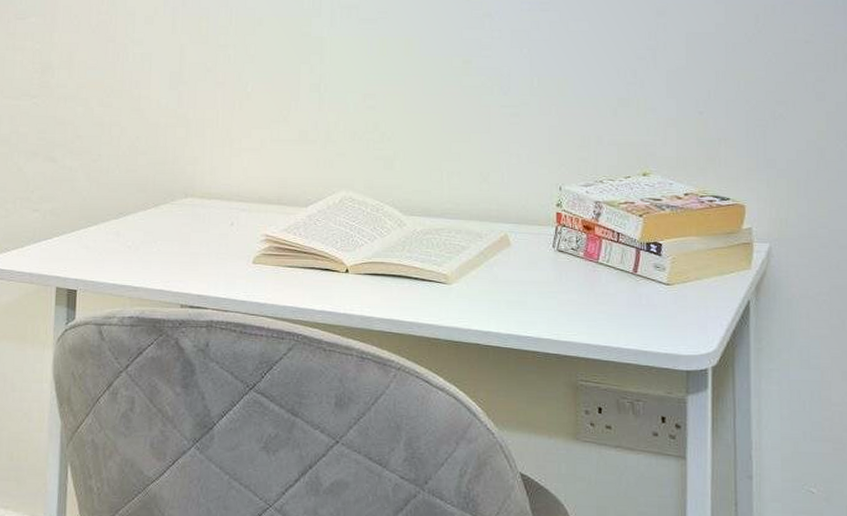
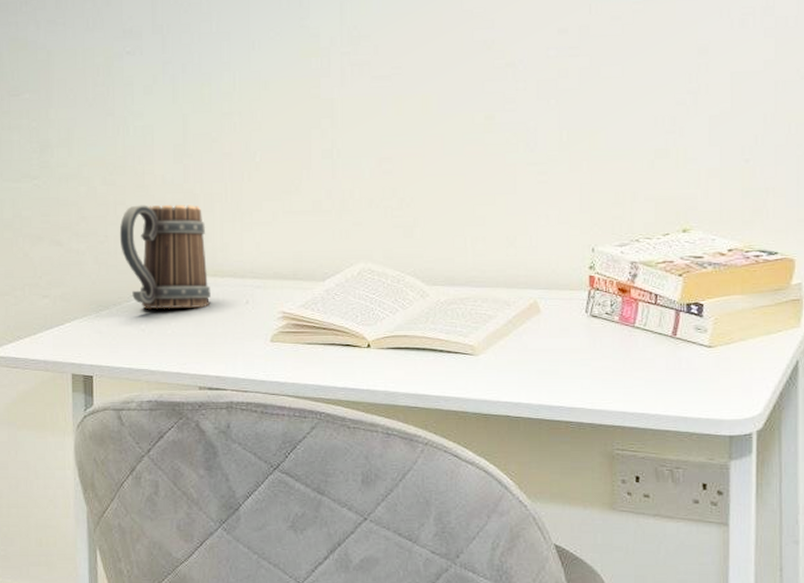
mug: none [112,127,198,229] -> present [119,205,211,310]

